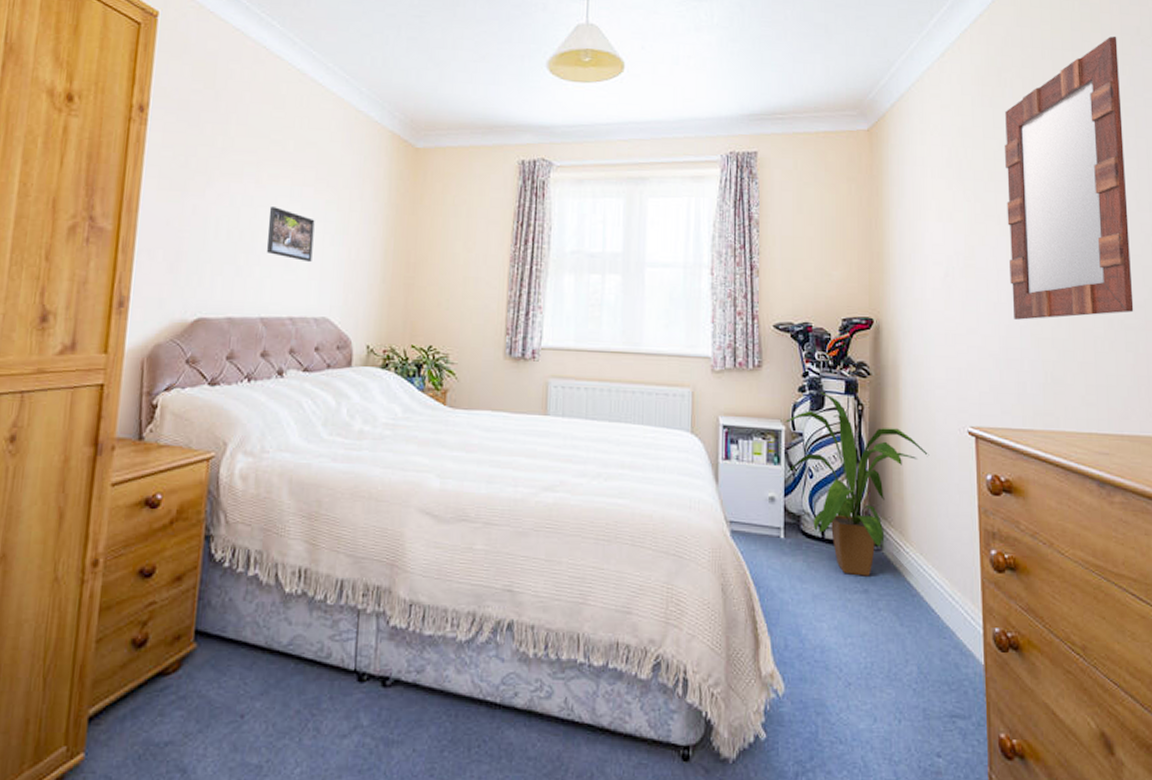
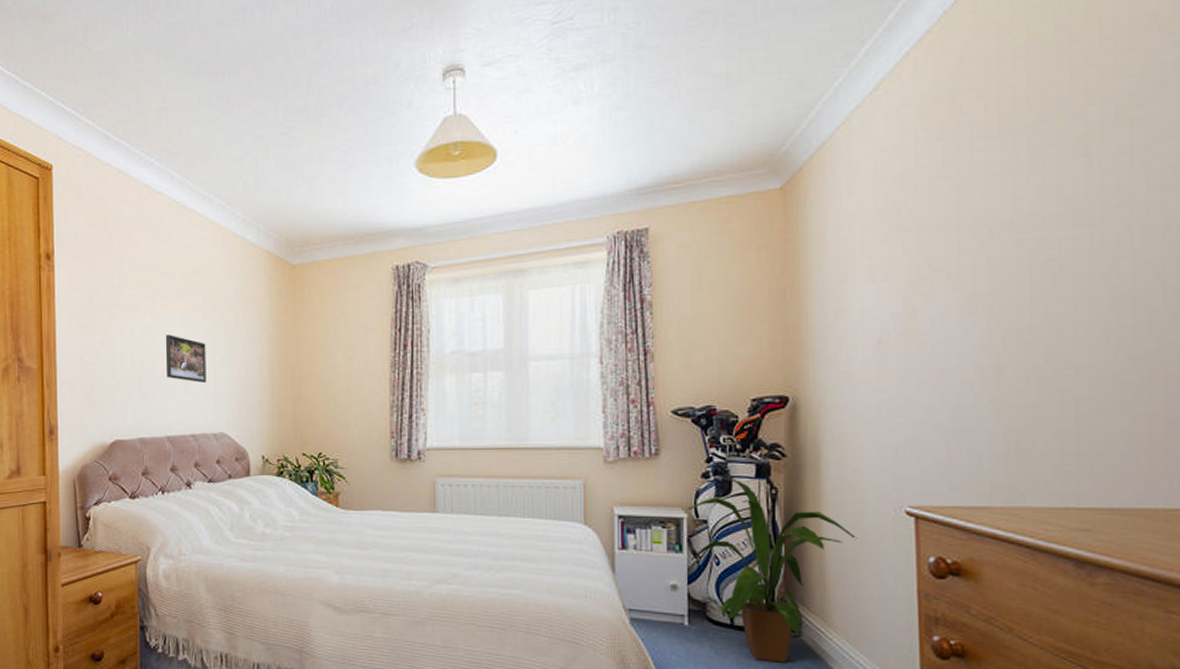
home mirror: present [1005,36,1134,320] -> none [959,28,1133,386]

